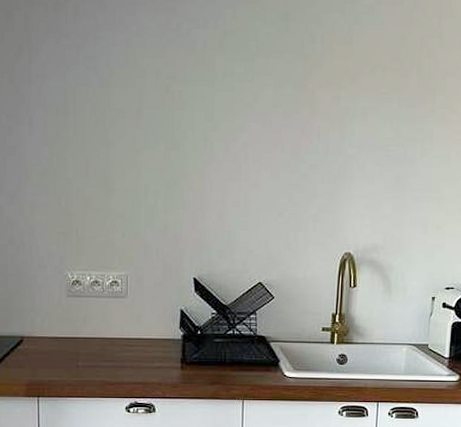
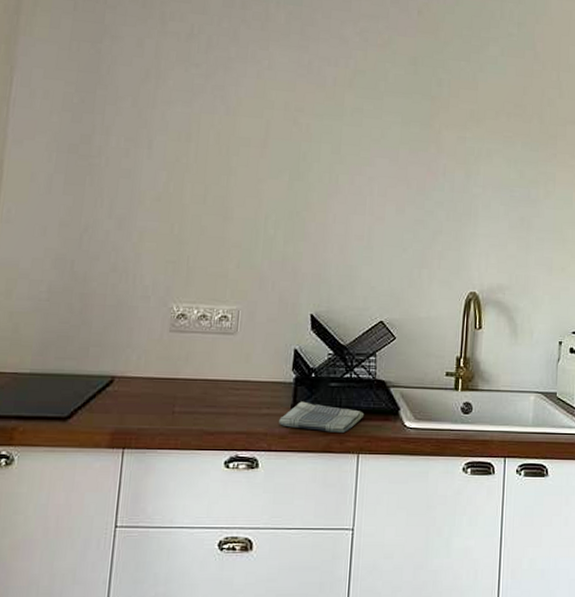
dish towel: none [171,355,248,382] -> present [279,401,365,433]

